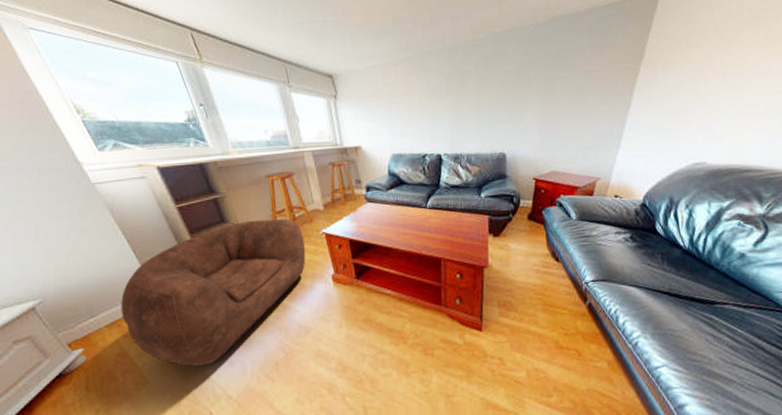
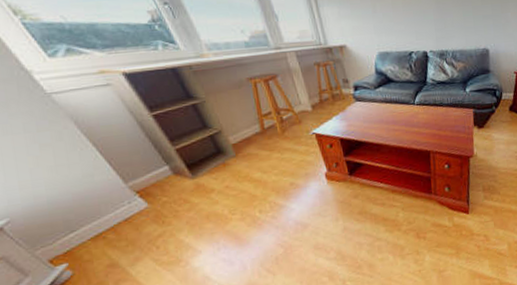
armchair: present [121,219,306,367] -> none [102,121,297,270]

